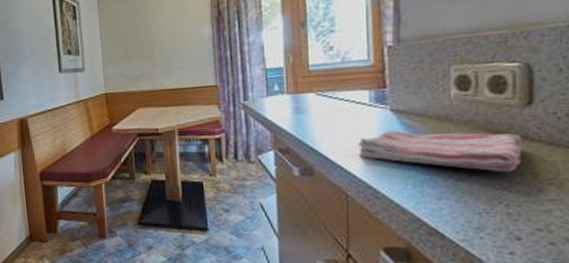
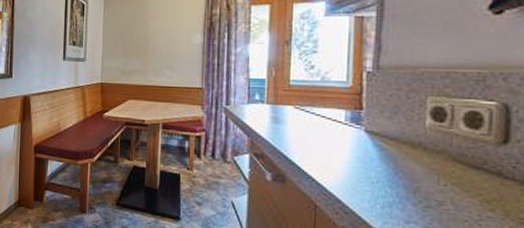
dish towel: present [358,130,523,172] -> none [330,150,496,206]

